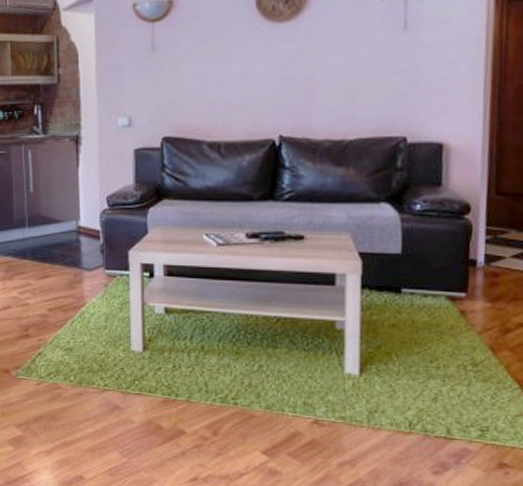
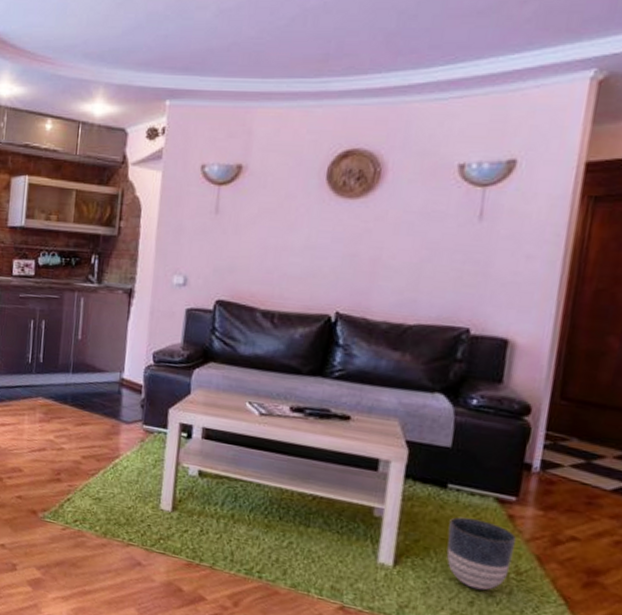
planter: none [406,319,469,386] -> present [446,517,516,591]

